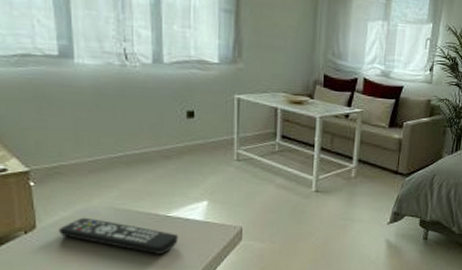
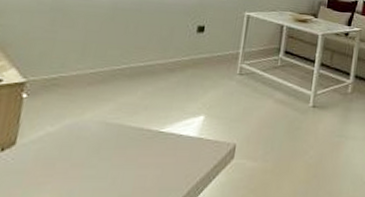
remote control: present [59,217,179,254] -> none [39,132,169,174]

